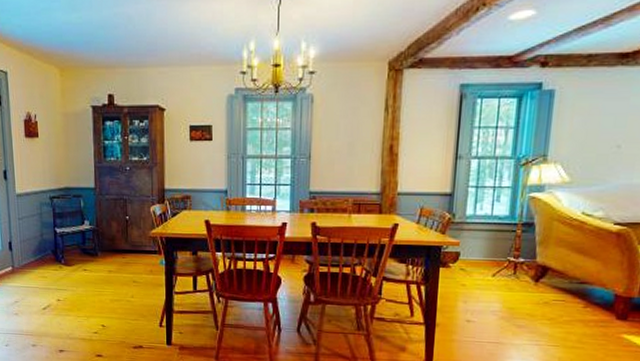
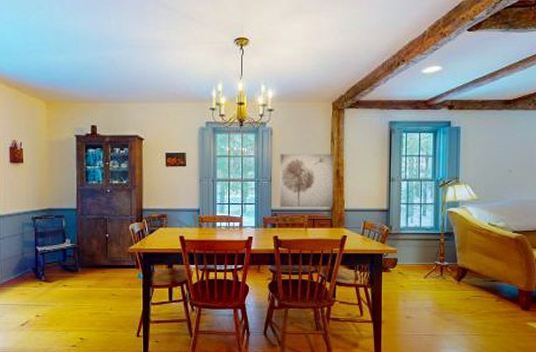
wall art: none [320,125,388,191] -> present [280,154,334,208]

